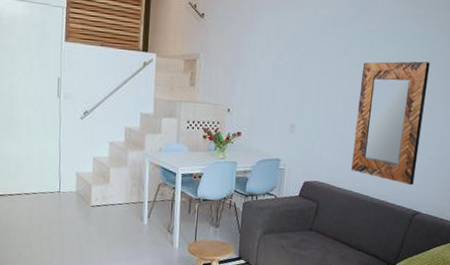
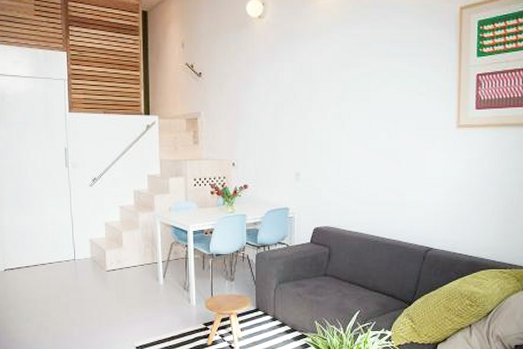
home mirror: present [351,61,431,186] -> none [360,99,428,222]

